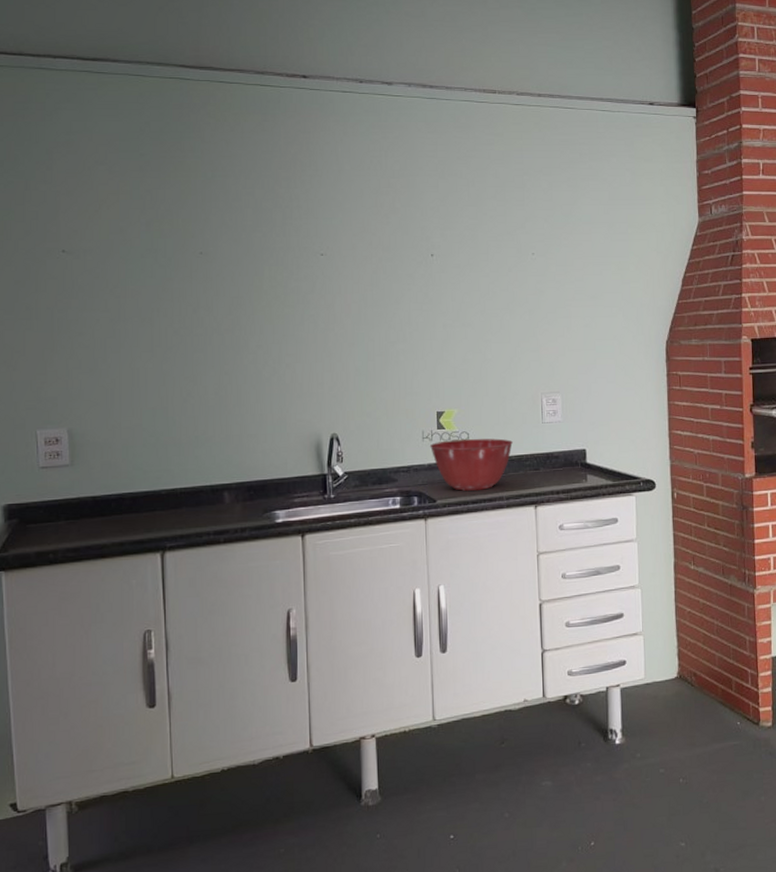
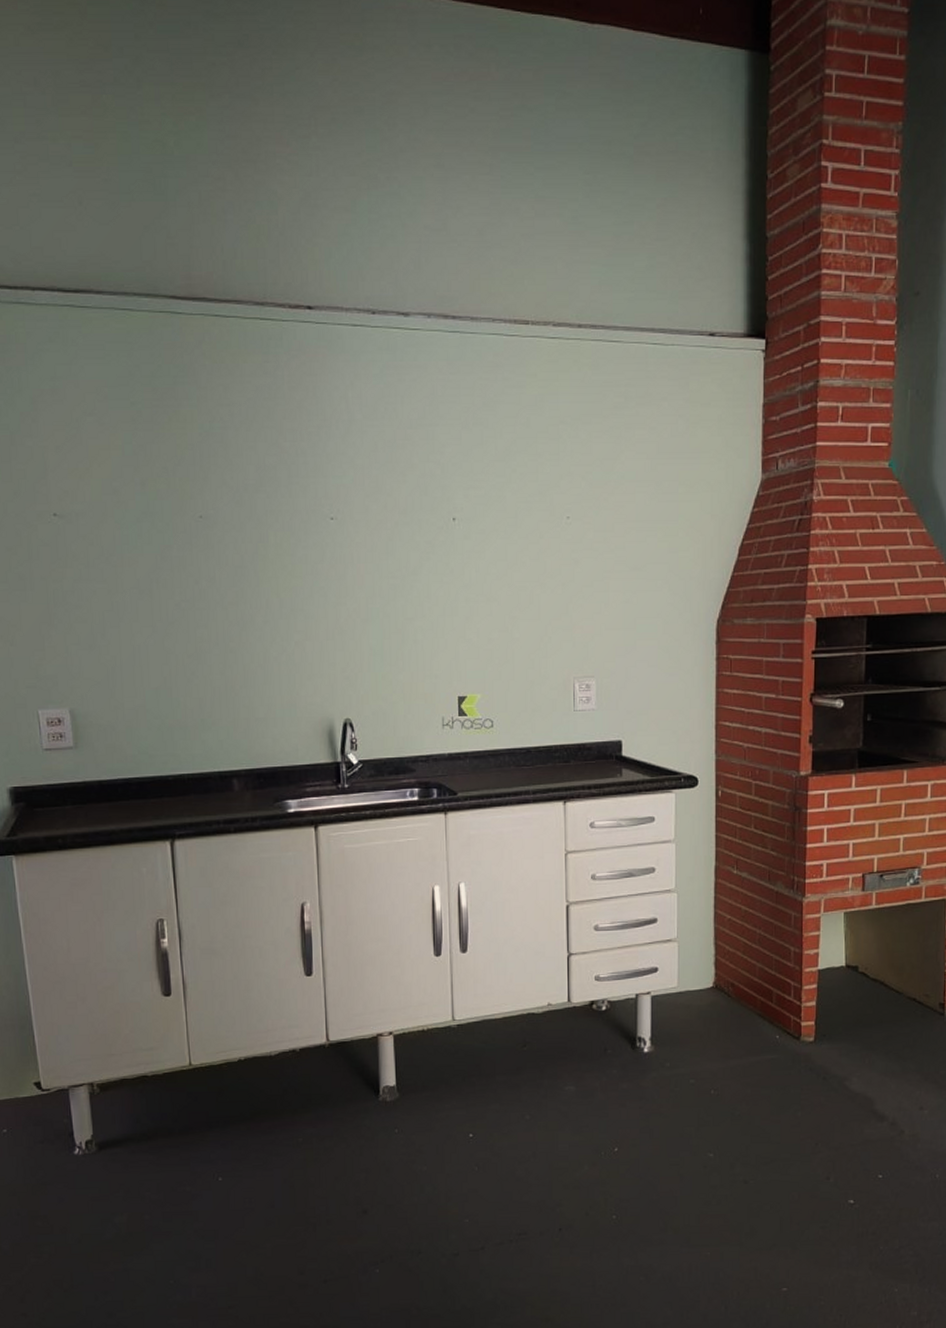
mixing bowl: present [429,438,513,491] -> none [449,727,541,783]

